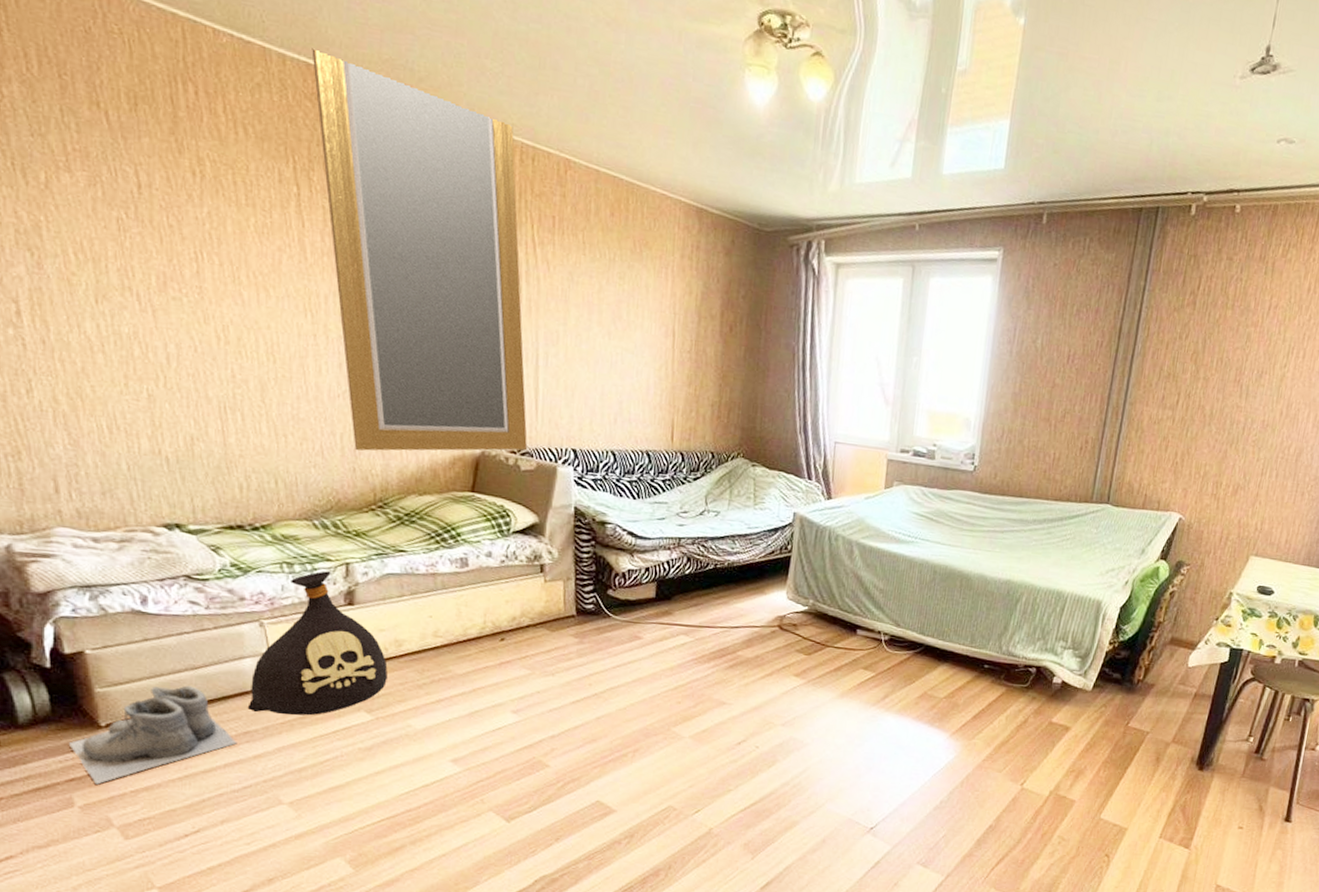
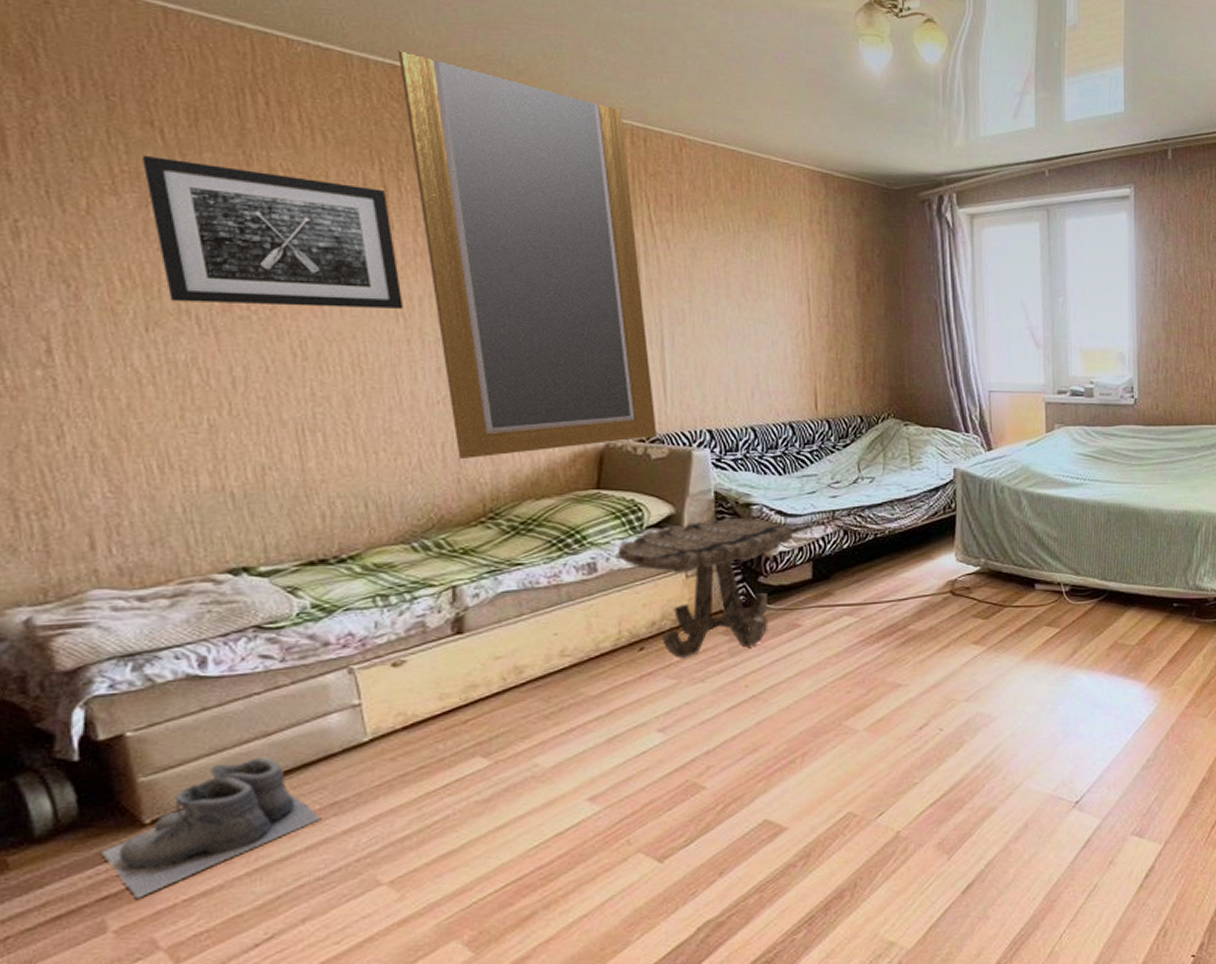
wall art: none [90,135,312,305] -> present [141,155,404,309]
bag: present [247,571,388,716] -> none [334,598,508,778]
side table: none [486,532,641,653] -> present [617,517,792,658]

